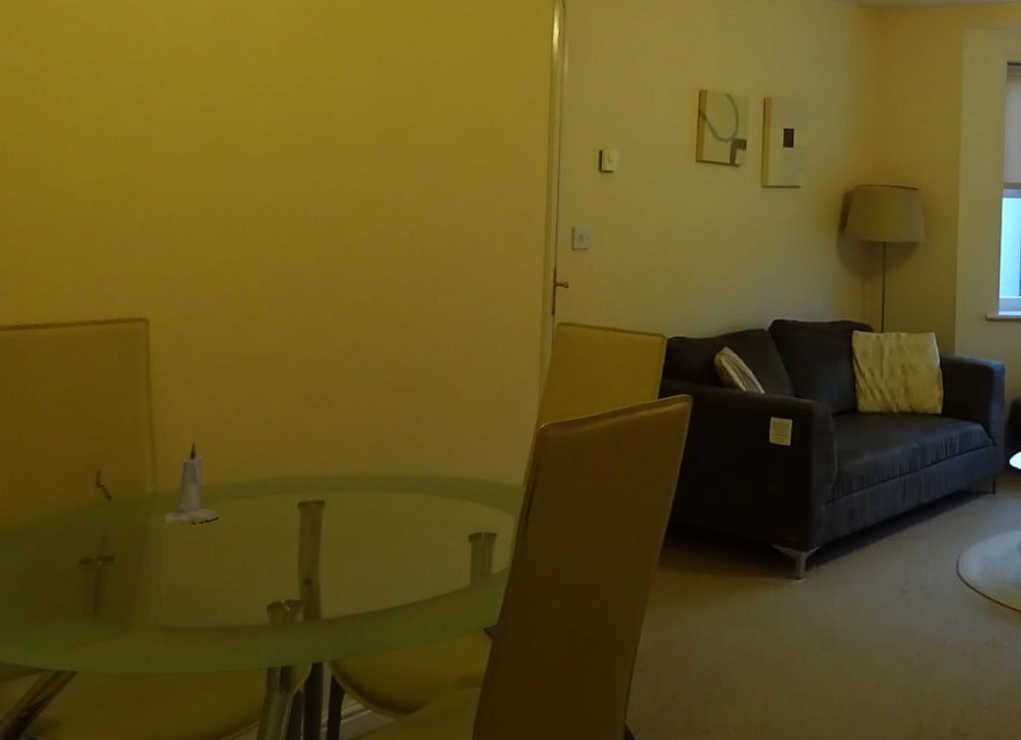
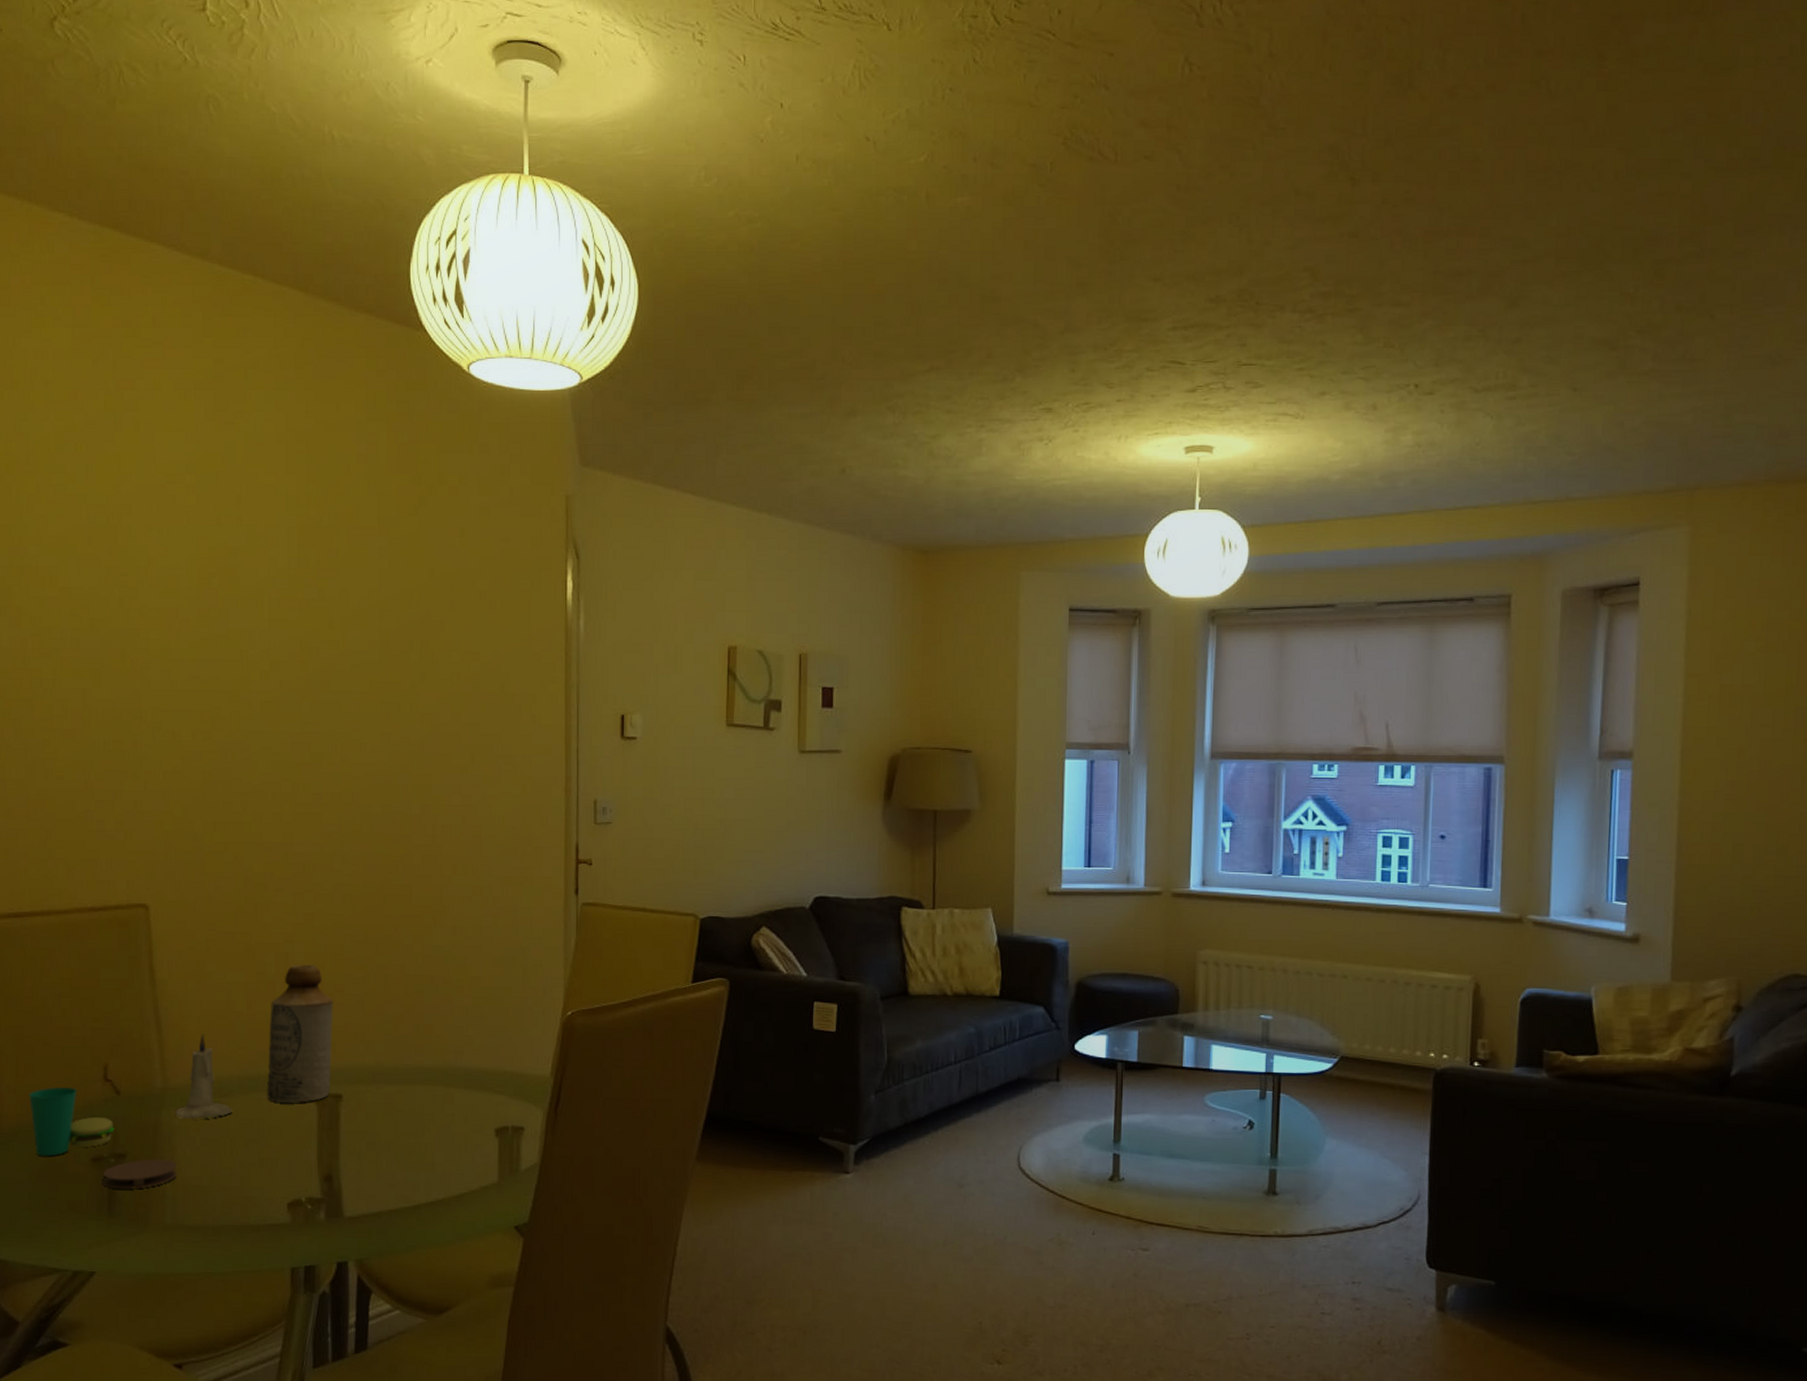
cup: none [22,491,104,559] -> present [28,1086,114,1156]
coaster: none [89,562,162,591] -> present [103,1159,177,1190]
bottle: none [252,377,320,510] -> present [266,964,333,1104]

